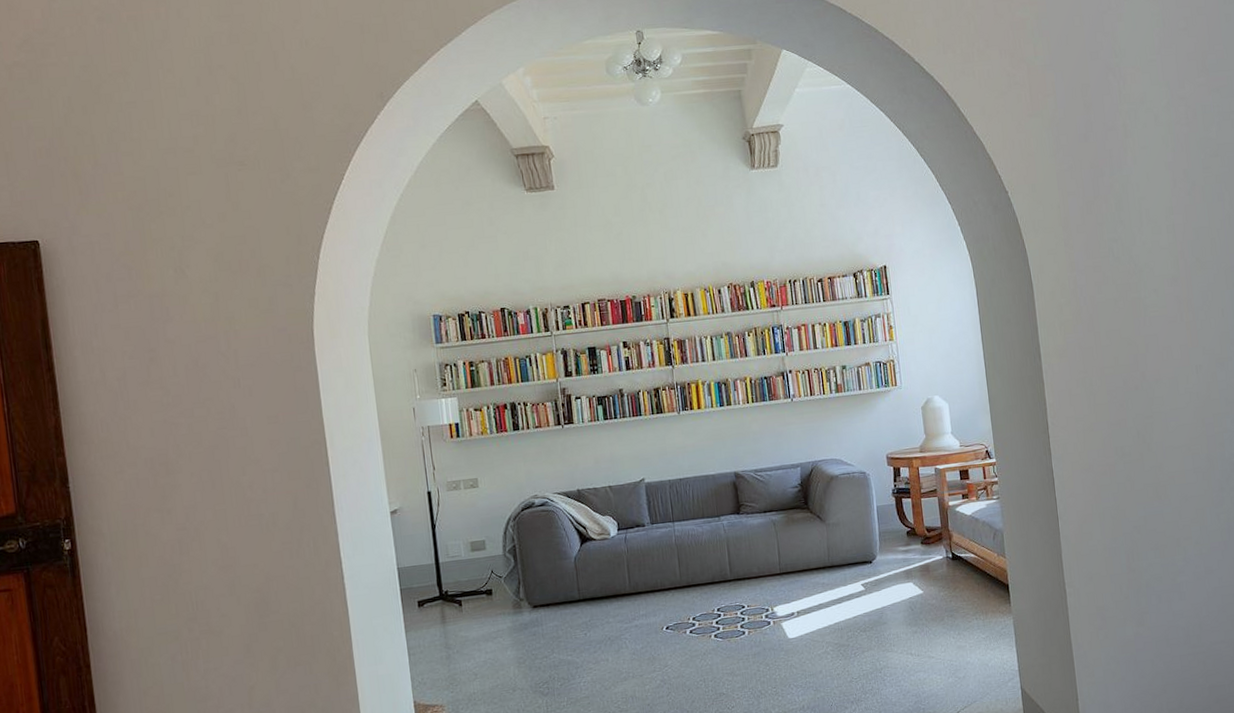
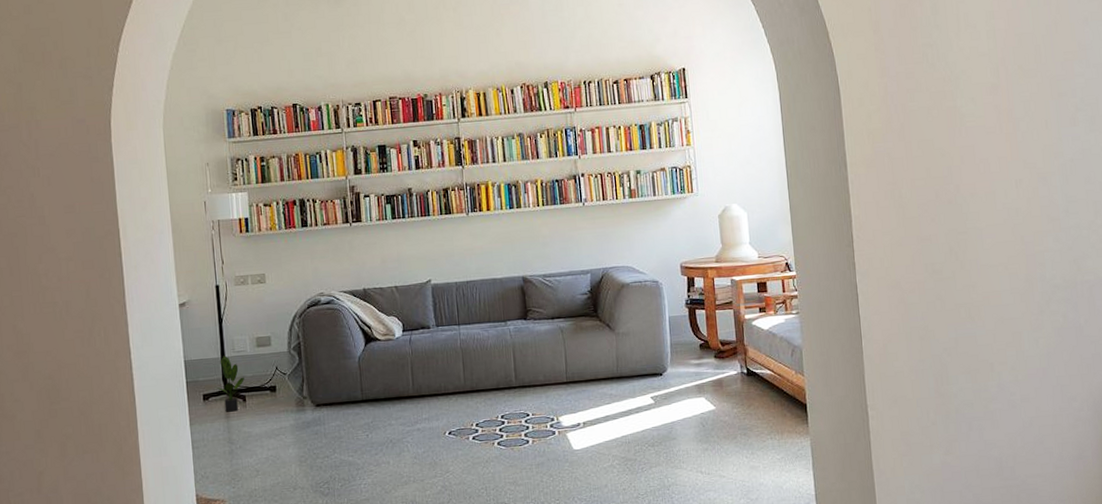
potted plant: none [432,561,460,618] -> present [217,355,244,412]

